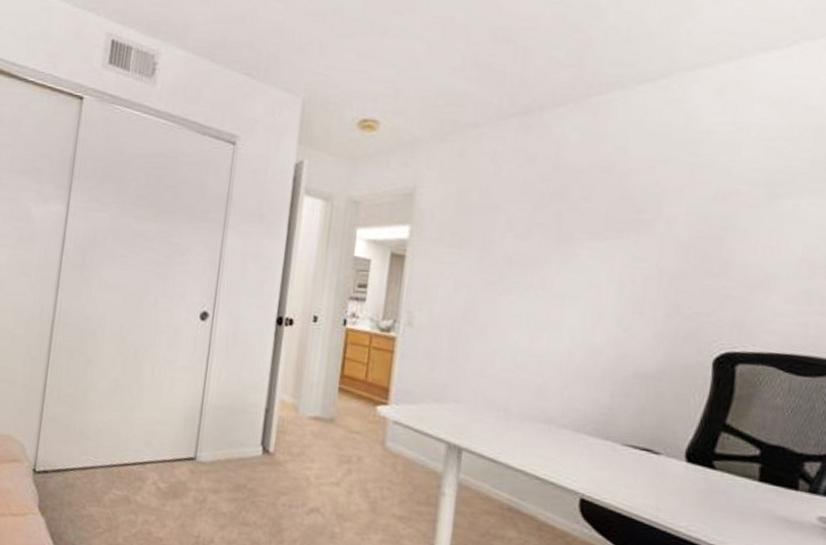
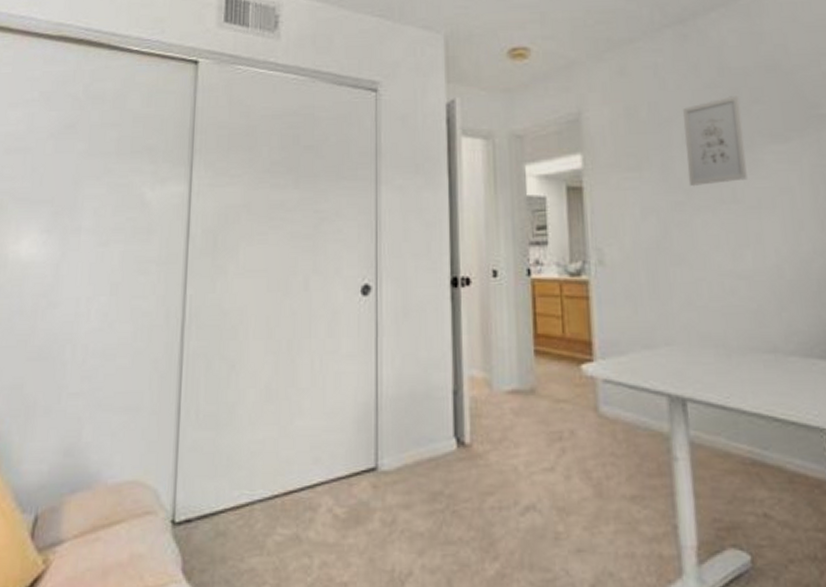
wall art: none [503,190,570,270] -> present [683,94,748,187]

